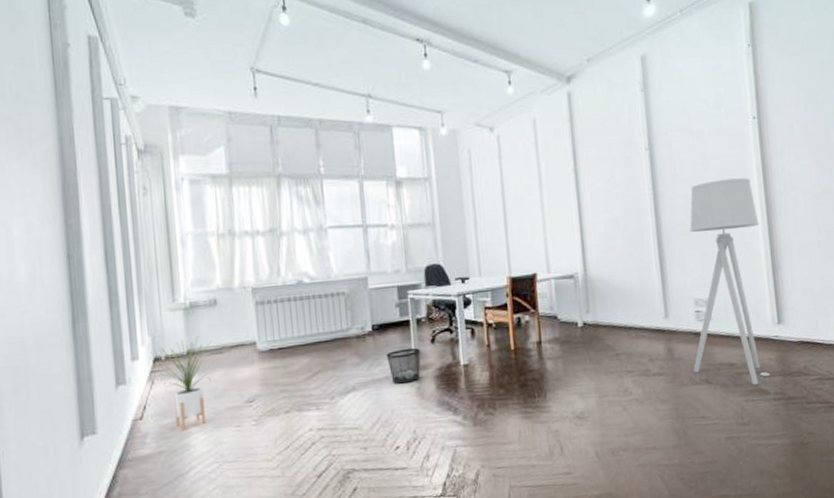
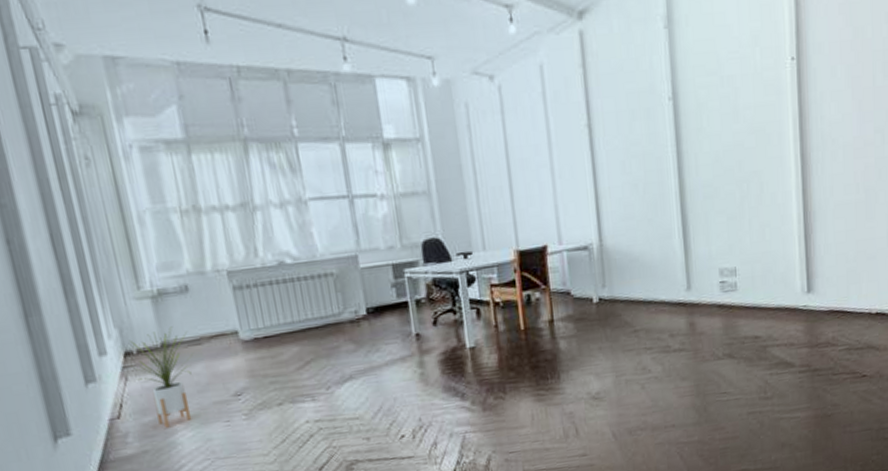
waste bin: present [386,348,421,384] -> none [384,331,423,371]
floor lamp: present [690,178,770,385] -> none [716,130,796,358]

